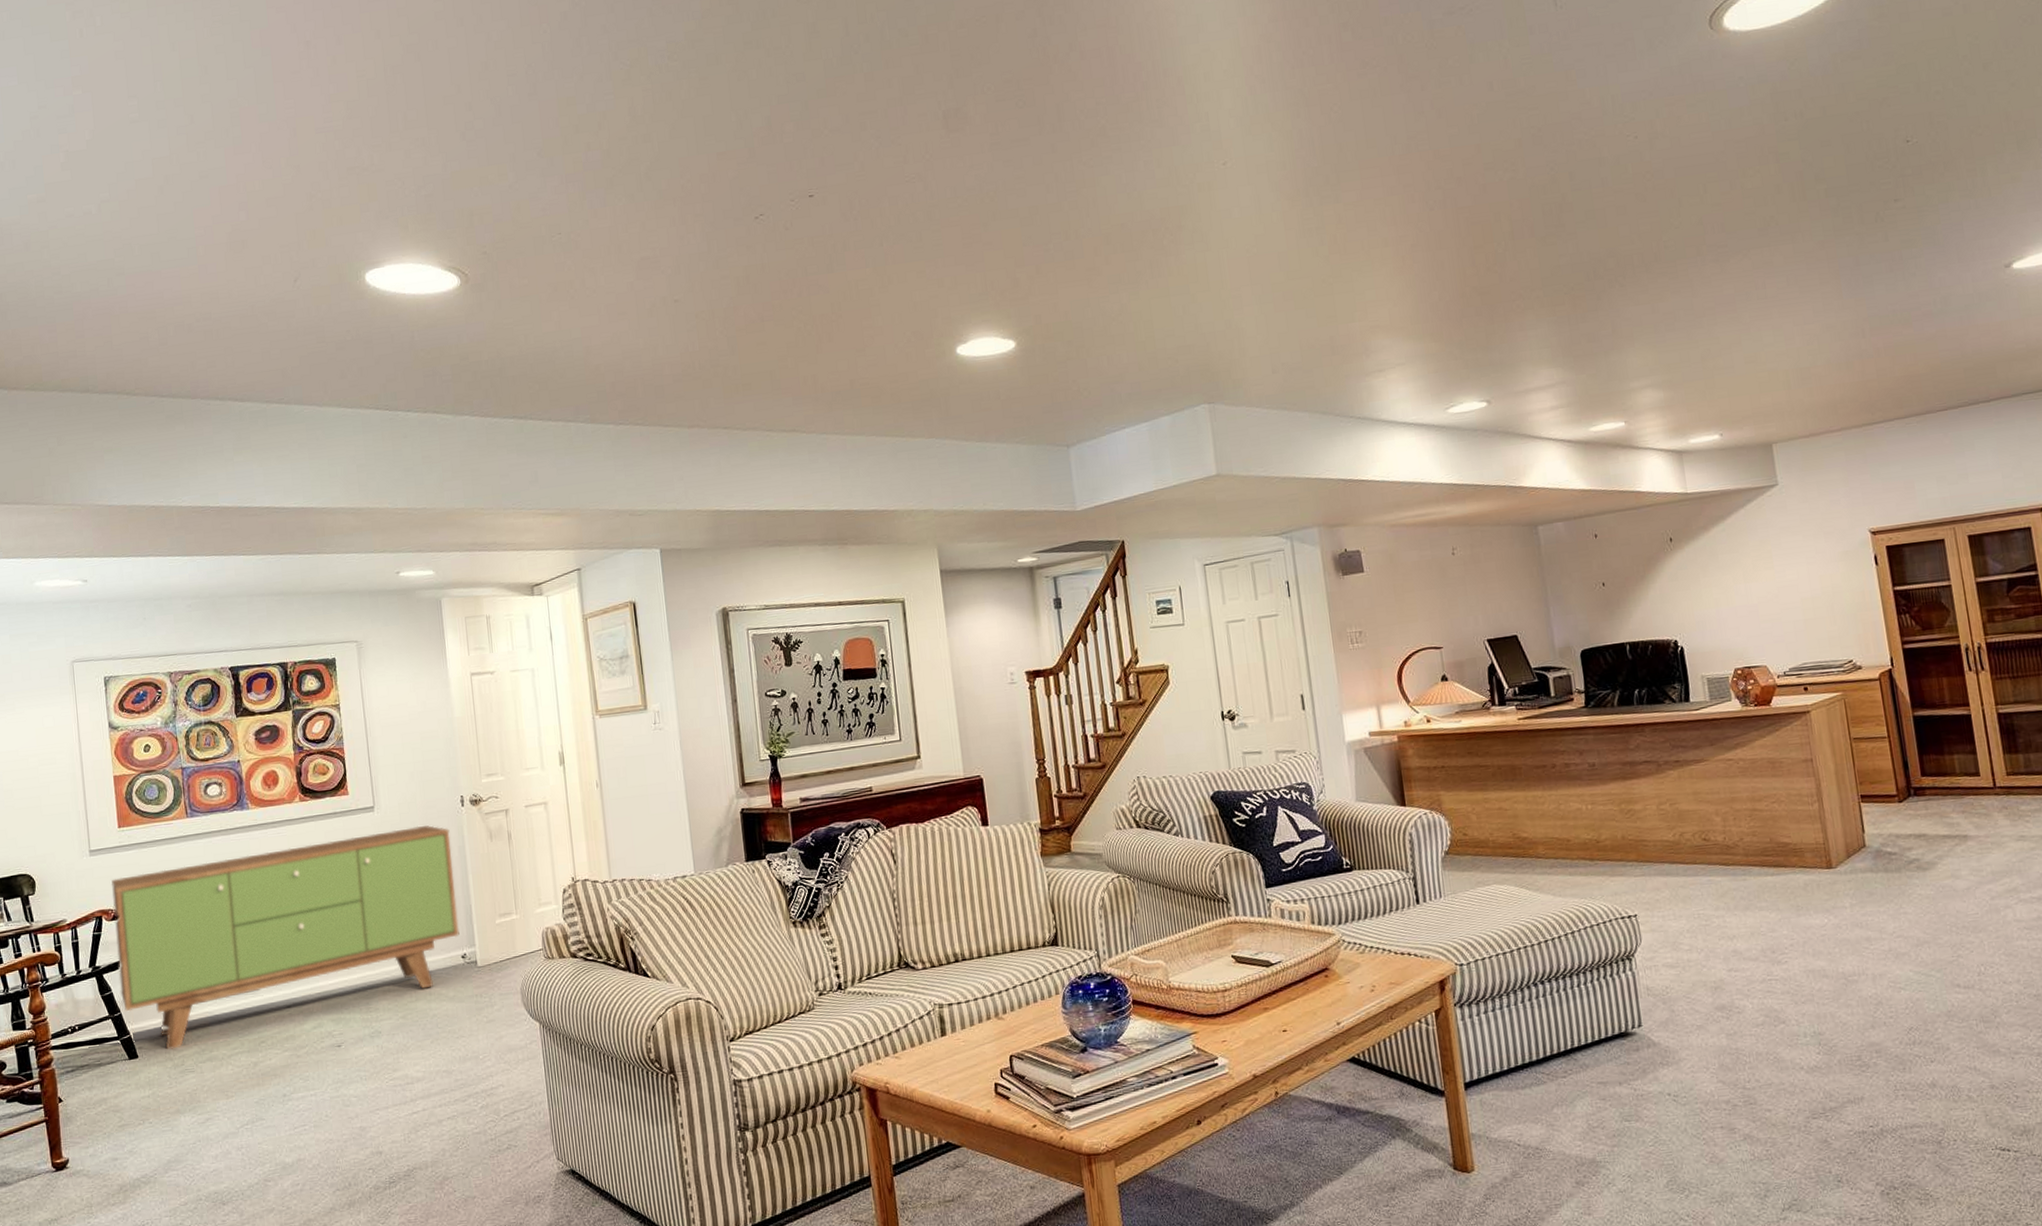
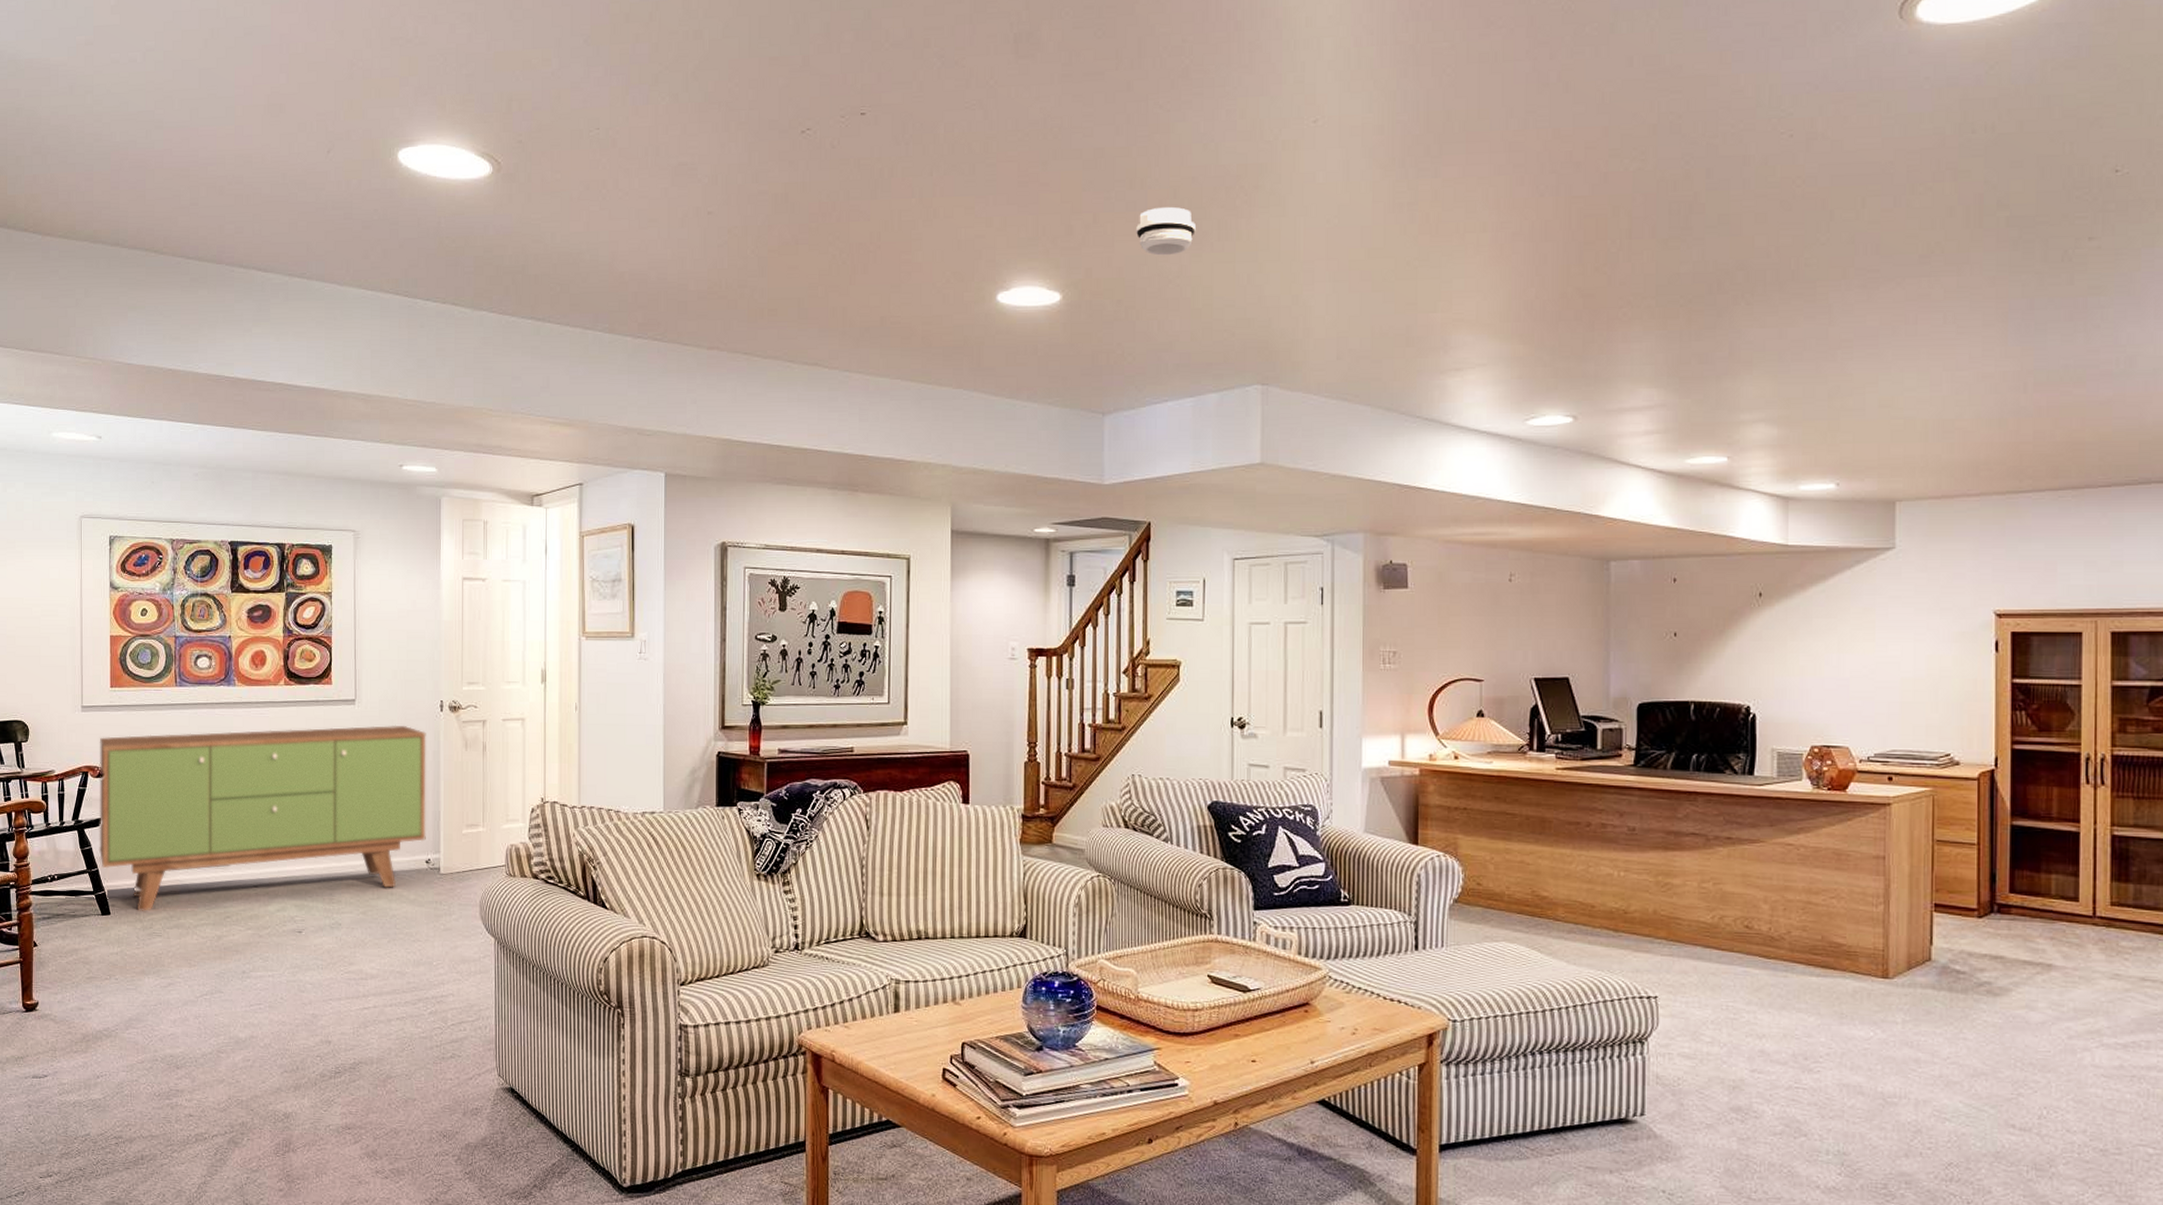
smoke detector: none [1076,252,1131,298] -> present [1136,206,1196,256]

